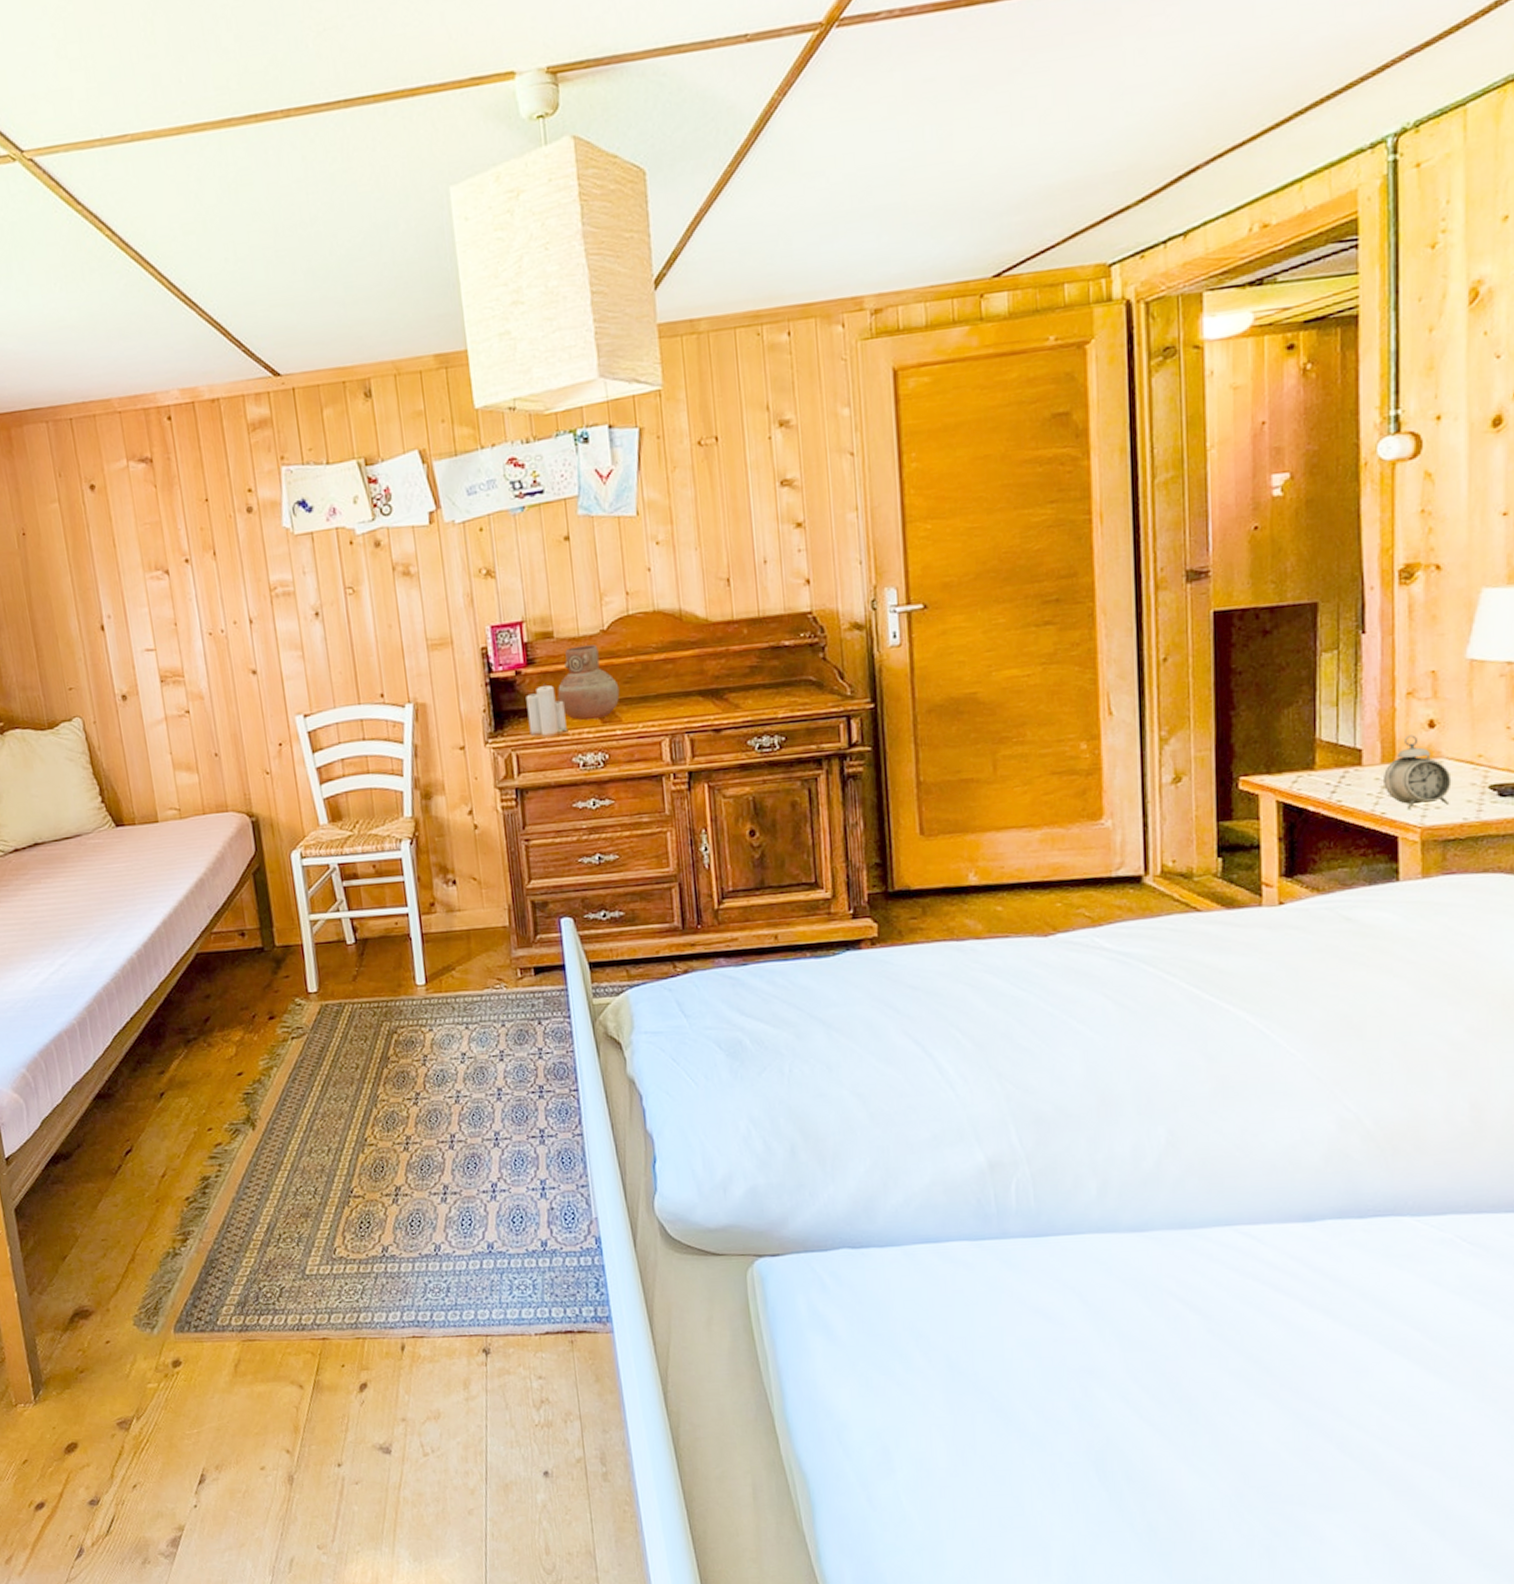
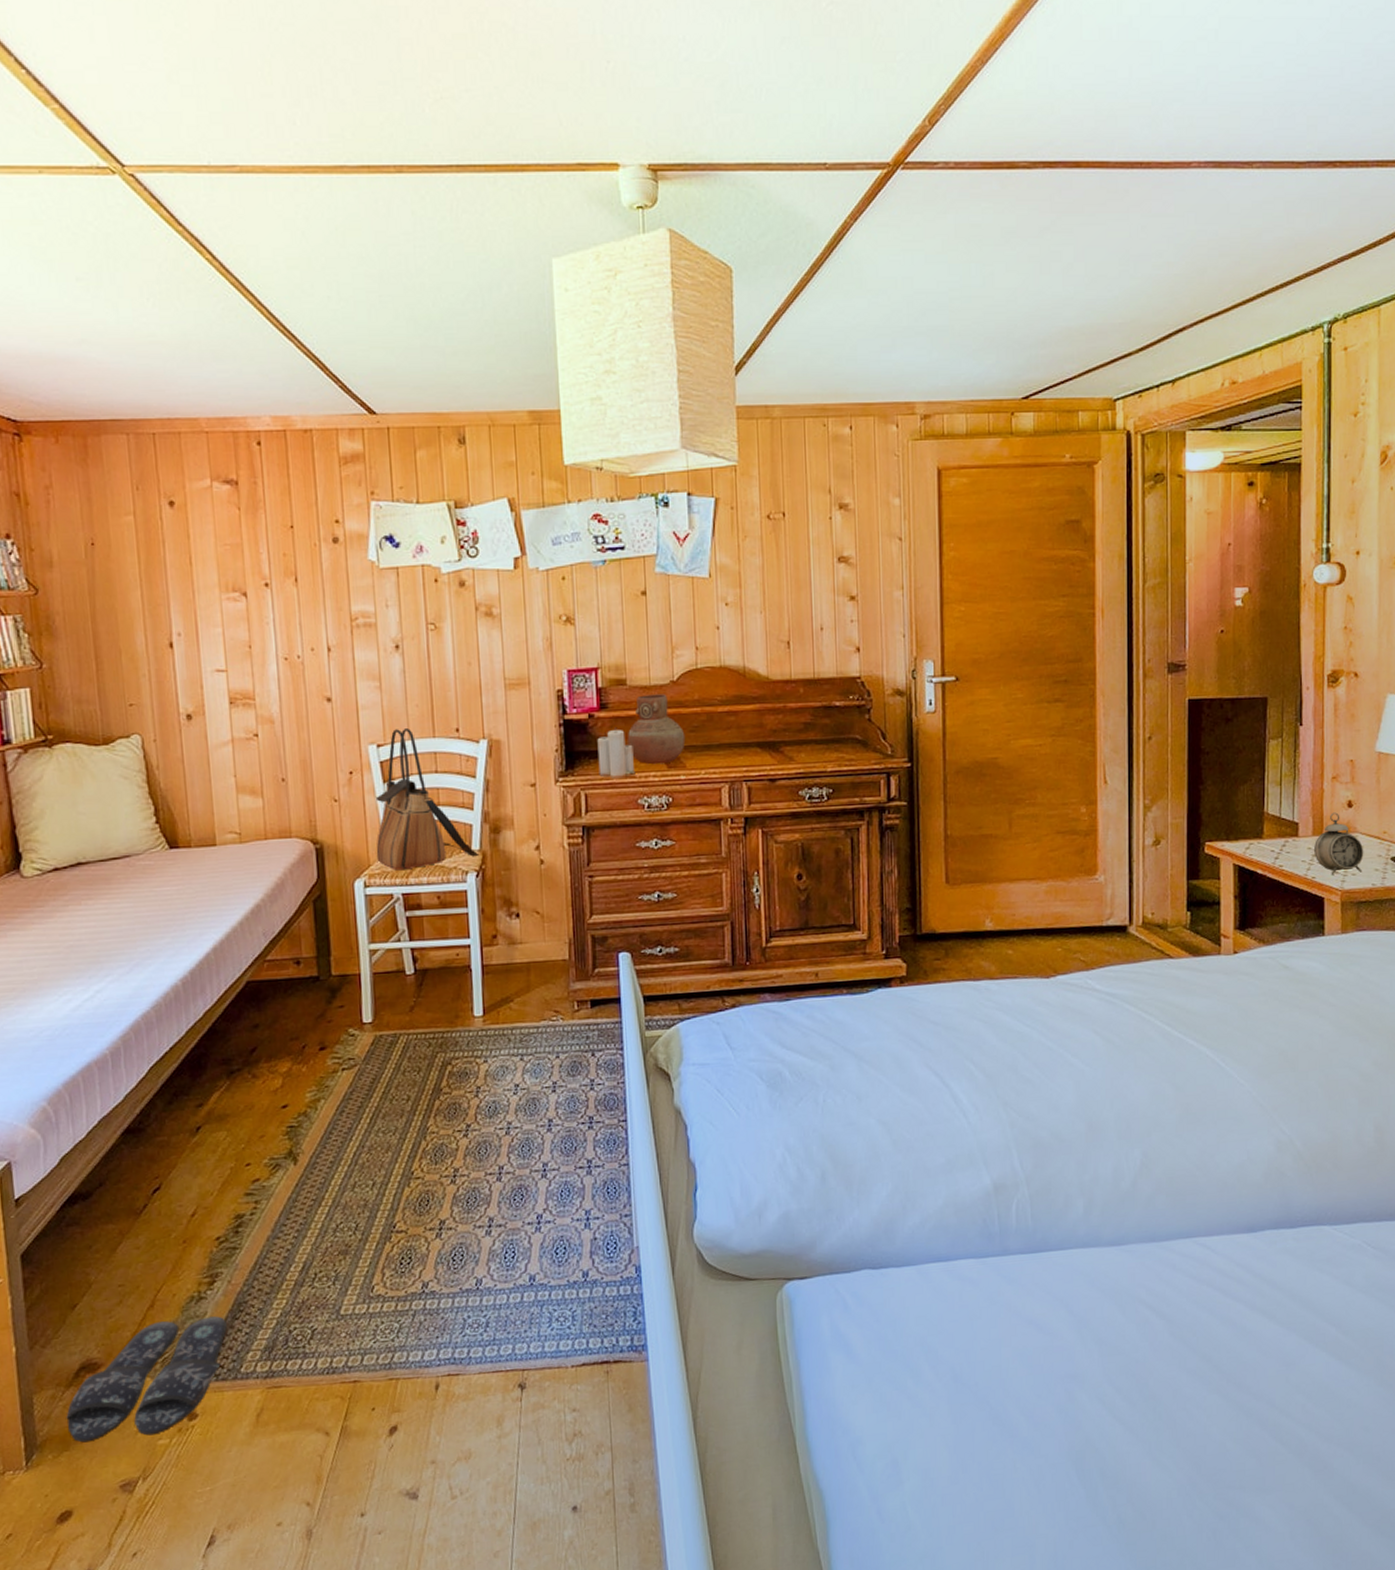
slippers: none [65,1271,202,1382] -> present [66,1316,227,1443]
tote bag: none [306,695,412,841] -> present [375,727,480,871]

